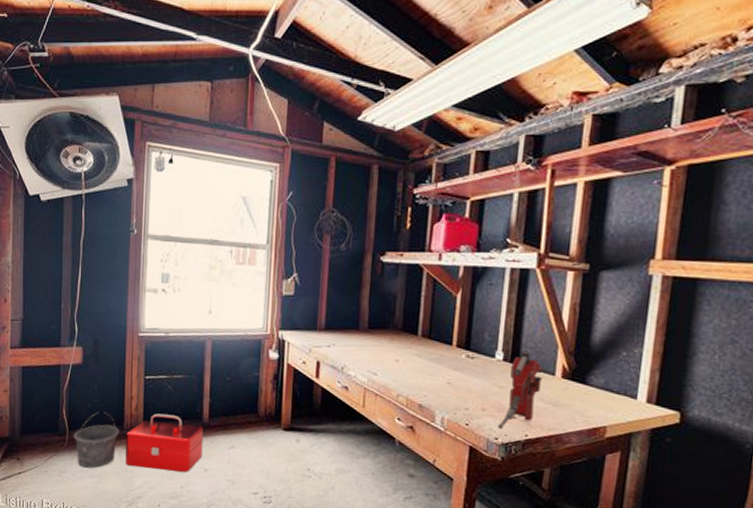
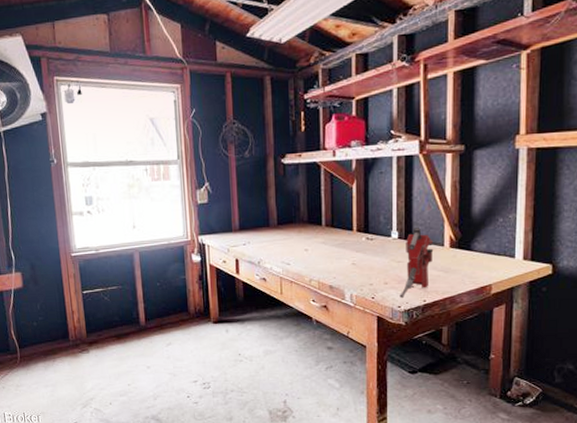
bucket: present [73,412,119,468] -> none [24,329,66,379]
toolbox: present [125,413,204,472] -> none [72,323,144,372]

